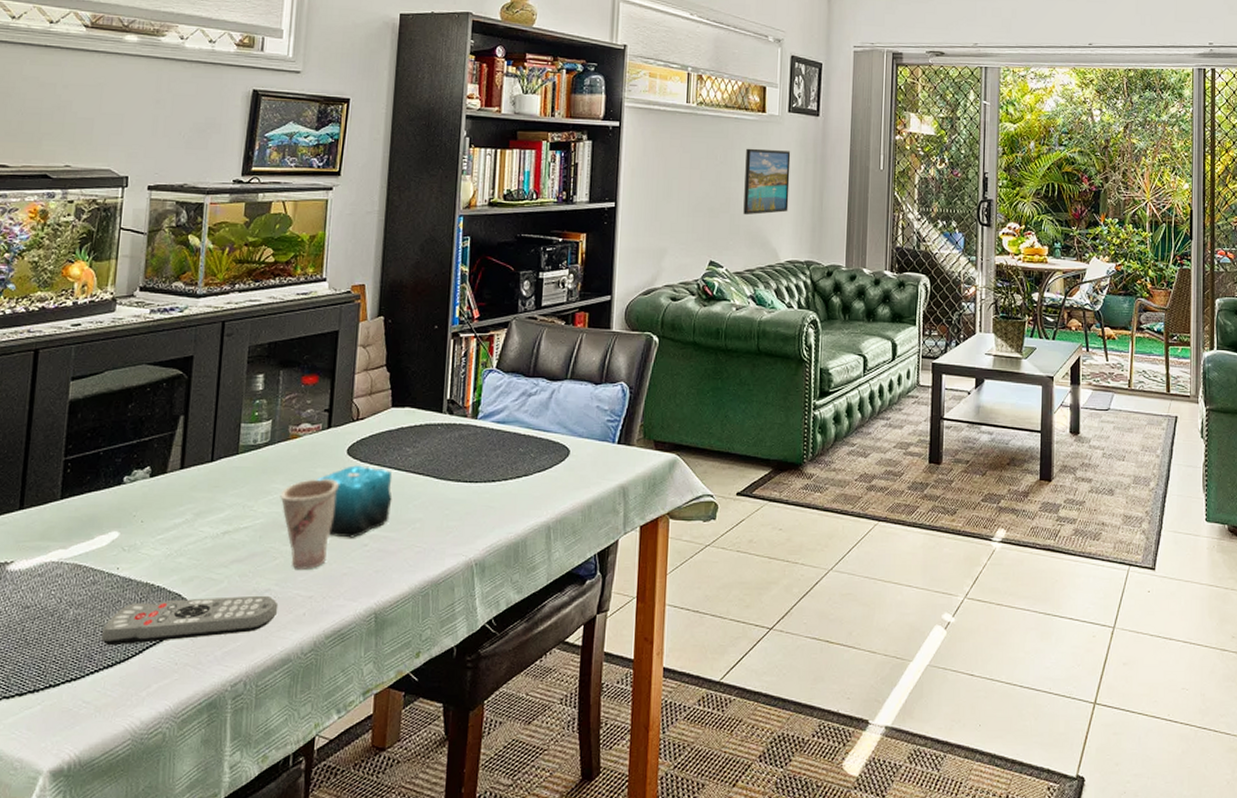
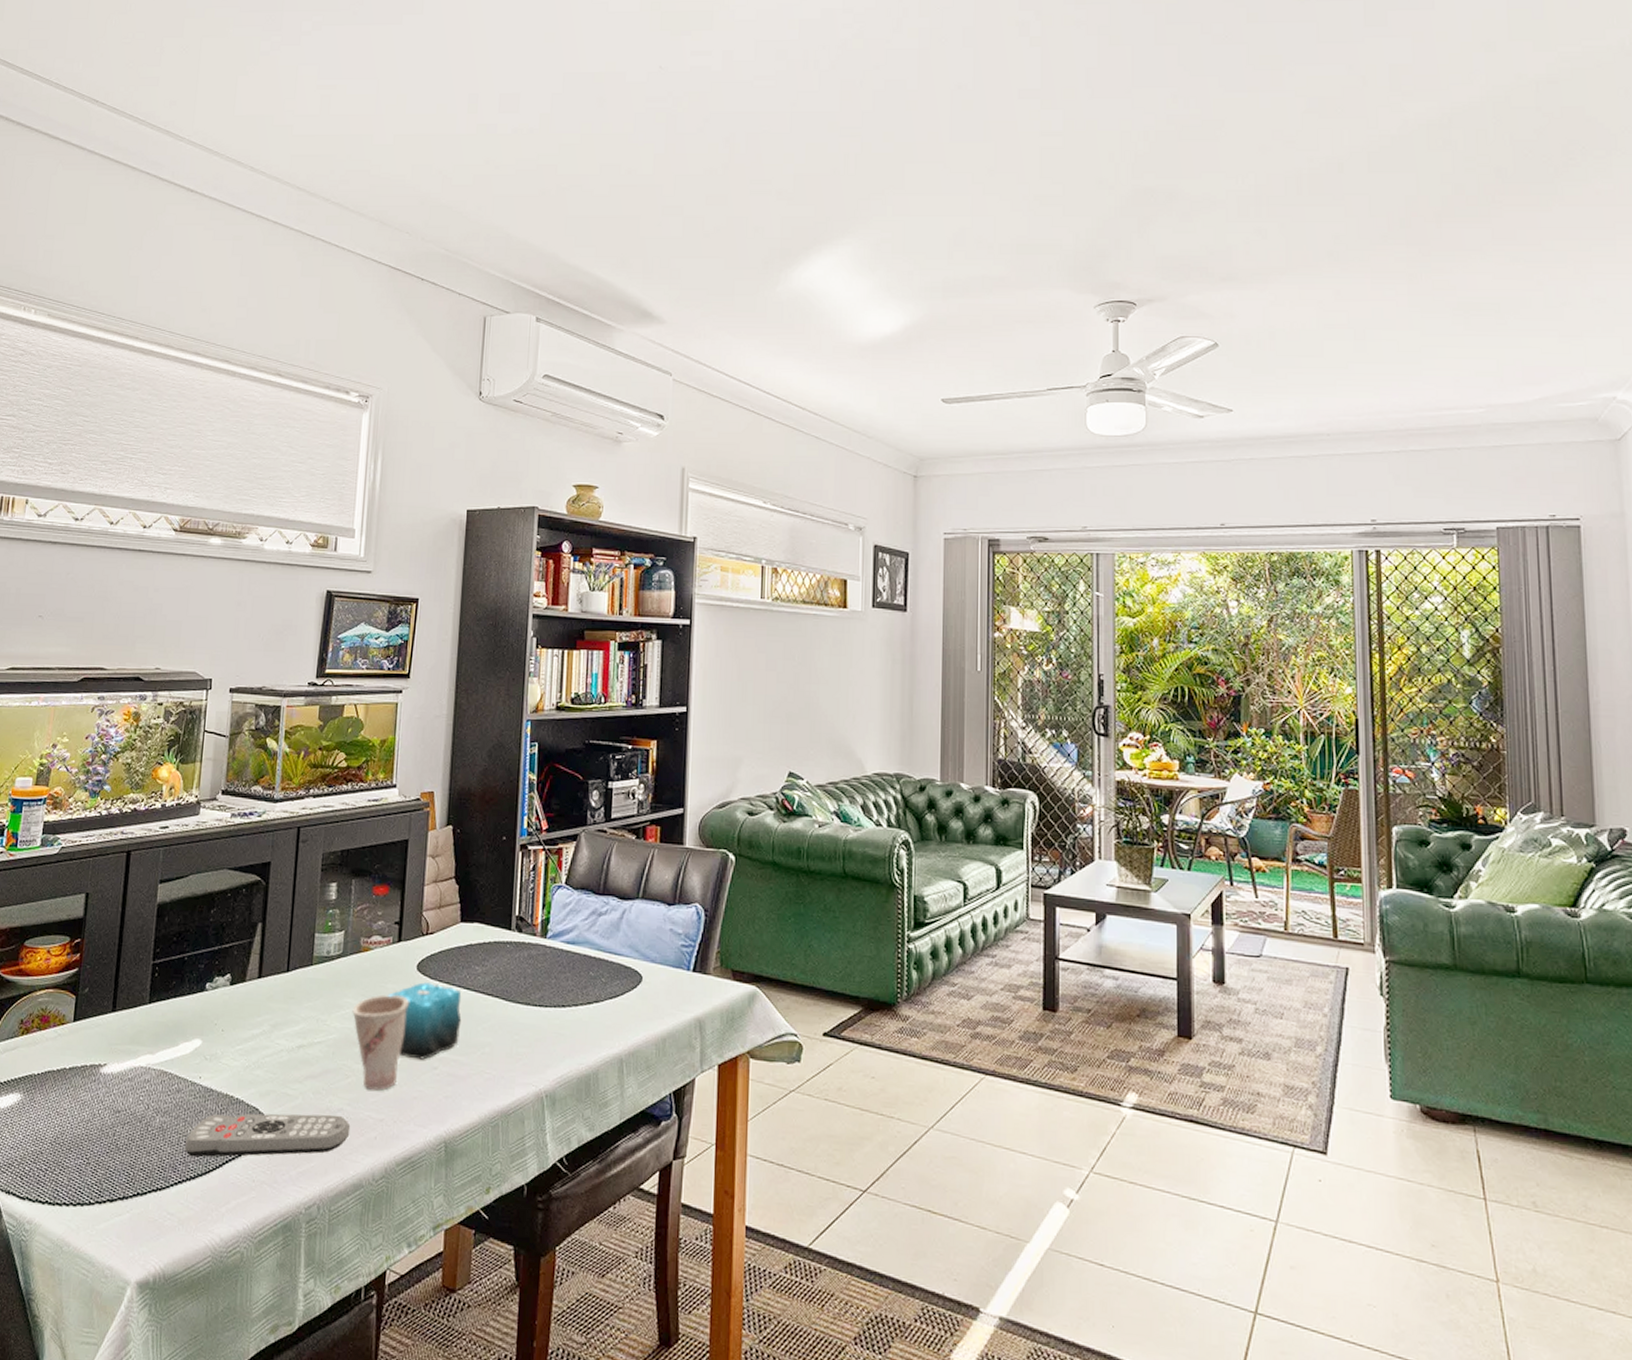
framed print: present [743,148,791,215] -> none [825,647,876,722]

